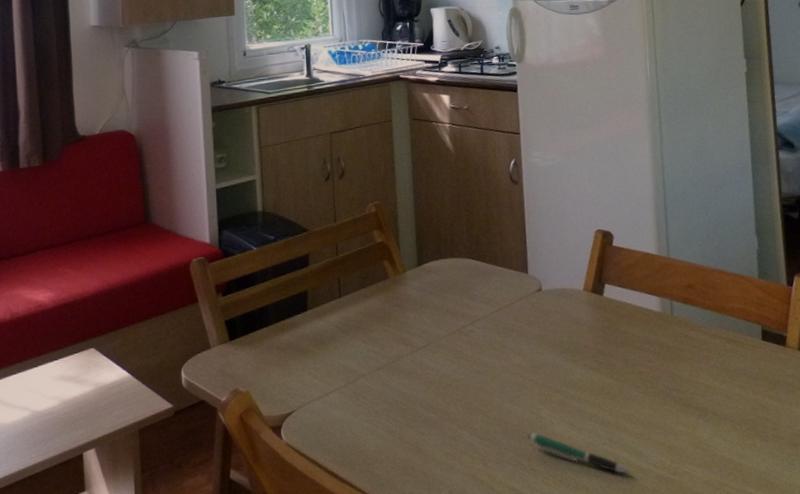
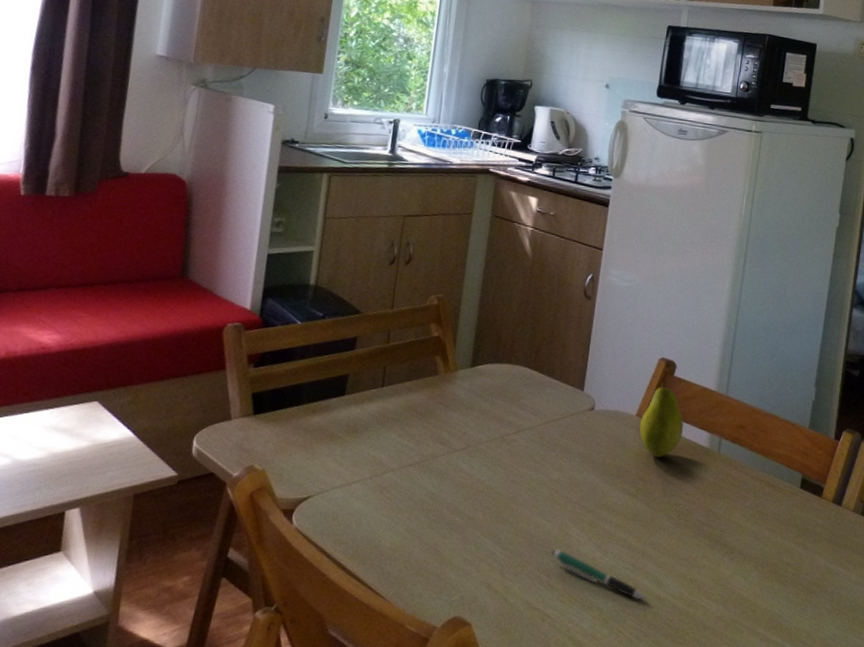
fruit: none [588,251,633,330] -> present [639,380,684,458]

